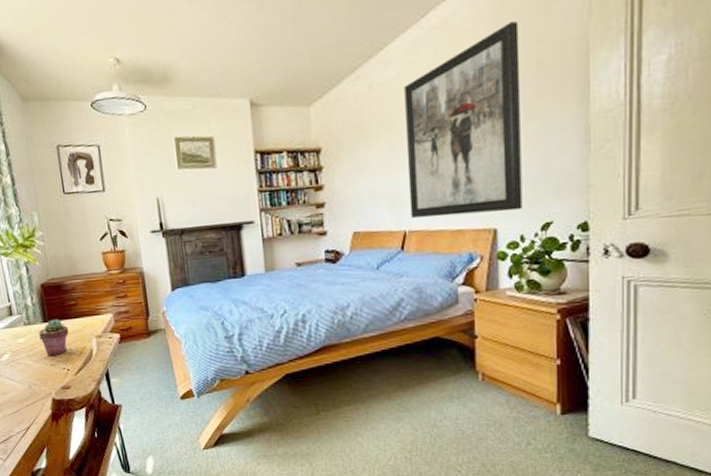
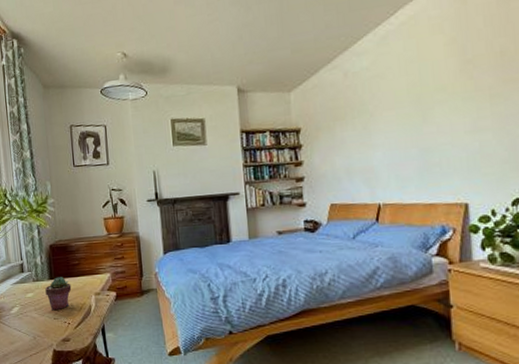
wall art: present [404,20,523,218] -> none [376,16,493,192]

